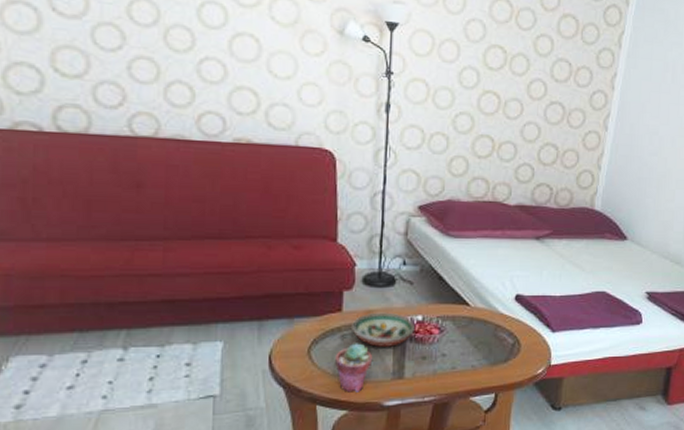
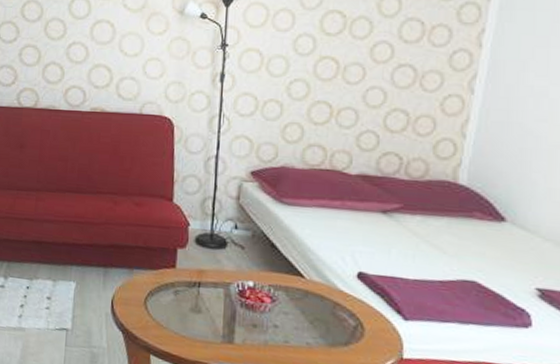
potted succulent: present [335,343,372,393] -> none [168,300,203,350]
decorative bowl: present [352,312,415,348] -> none [184,272,245,310]

